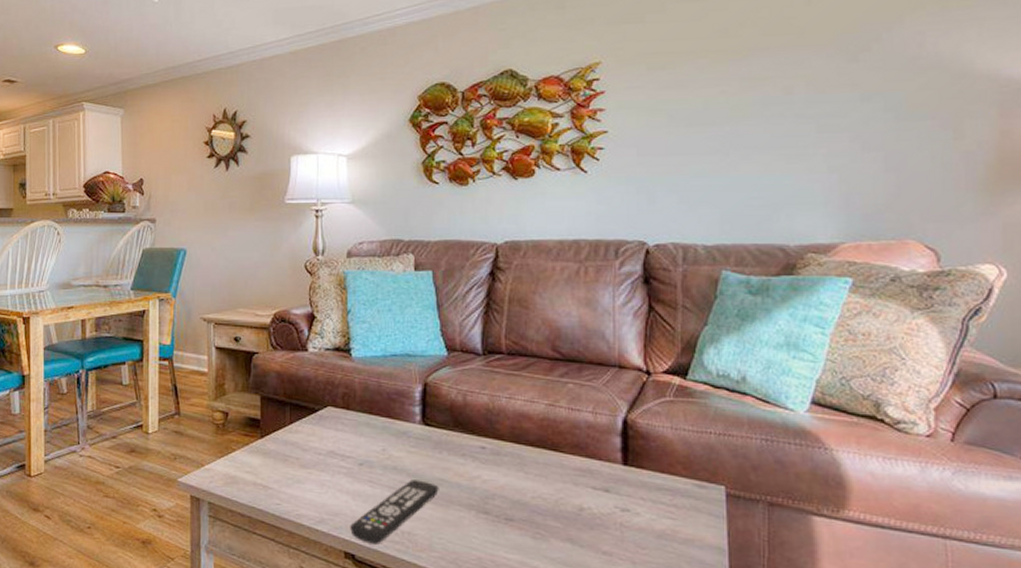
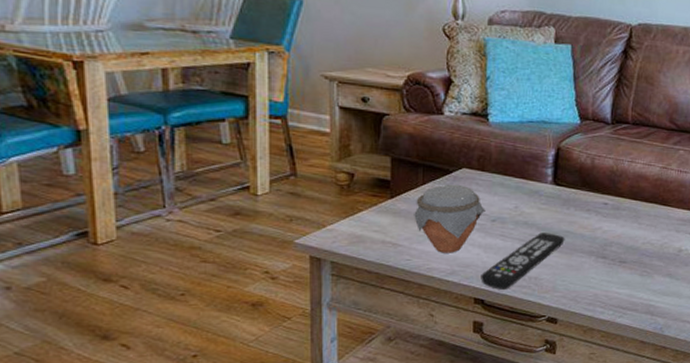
jar: none [282,423,352,499] -> present [414,184,485,253]

